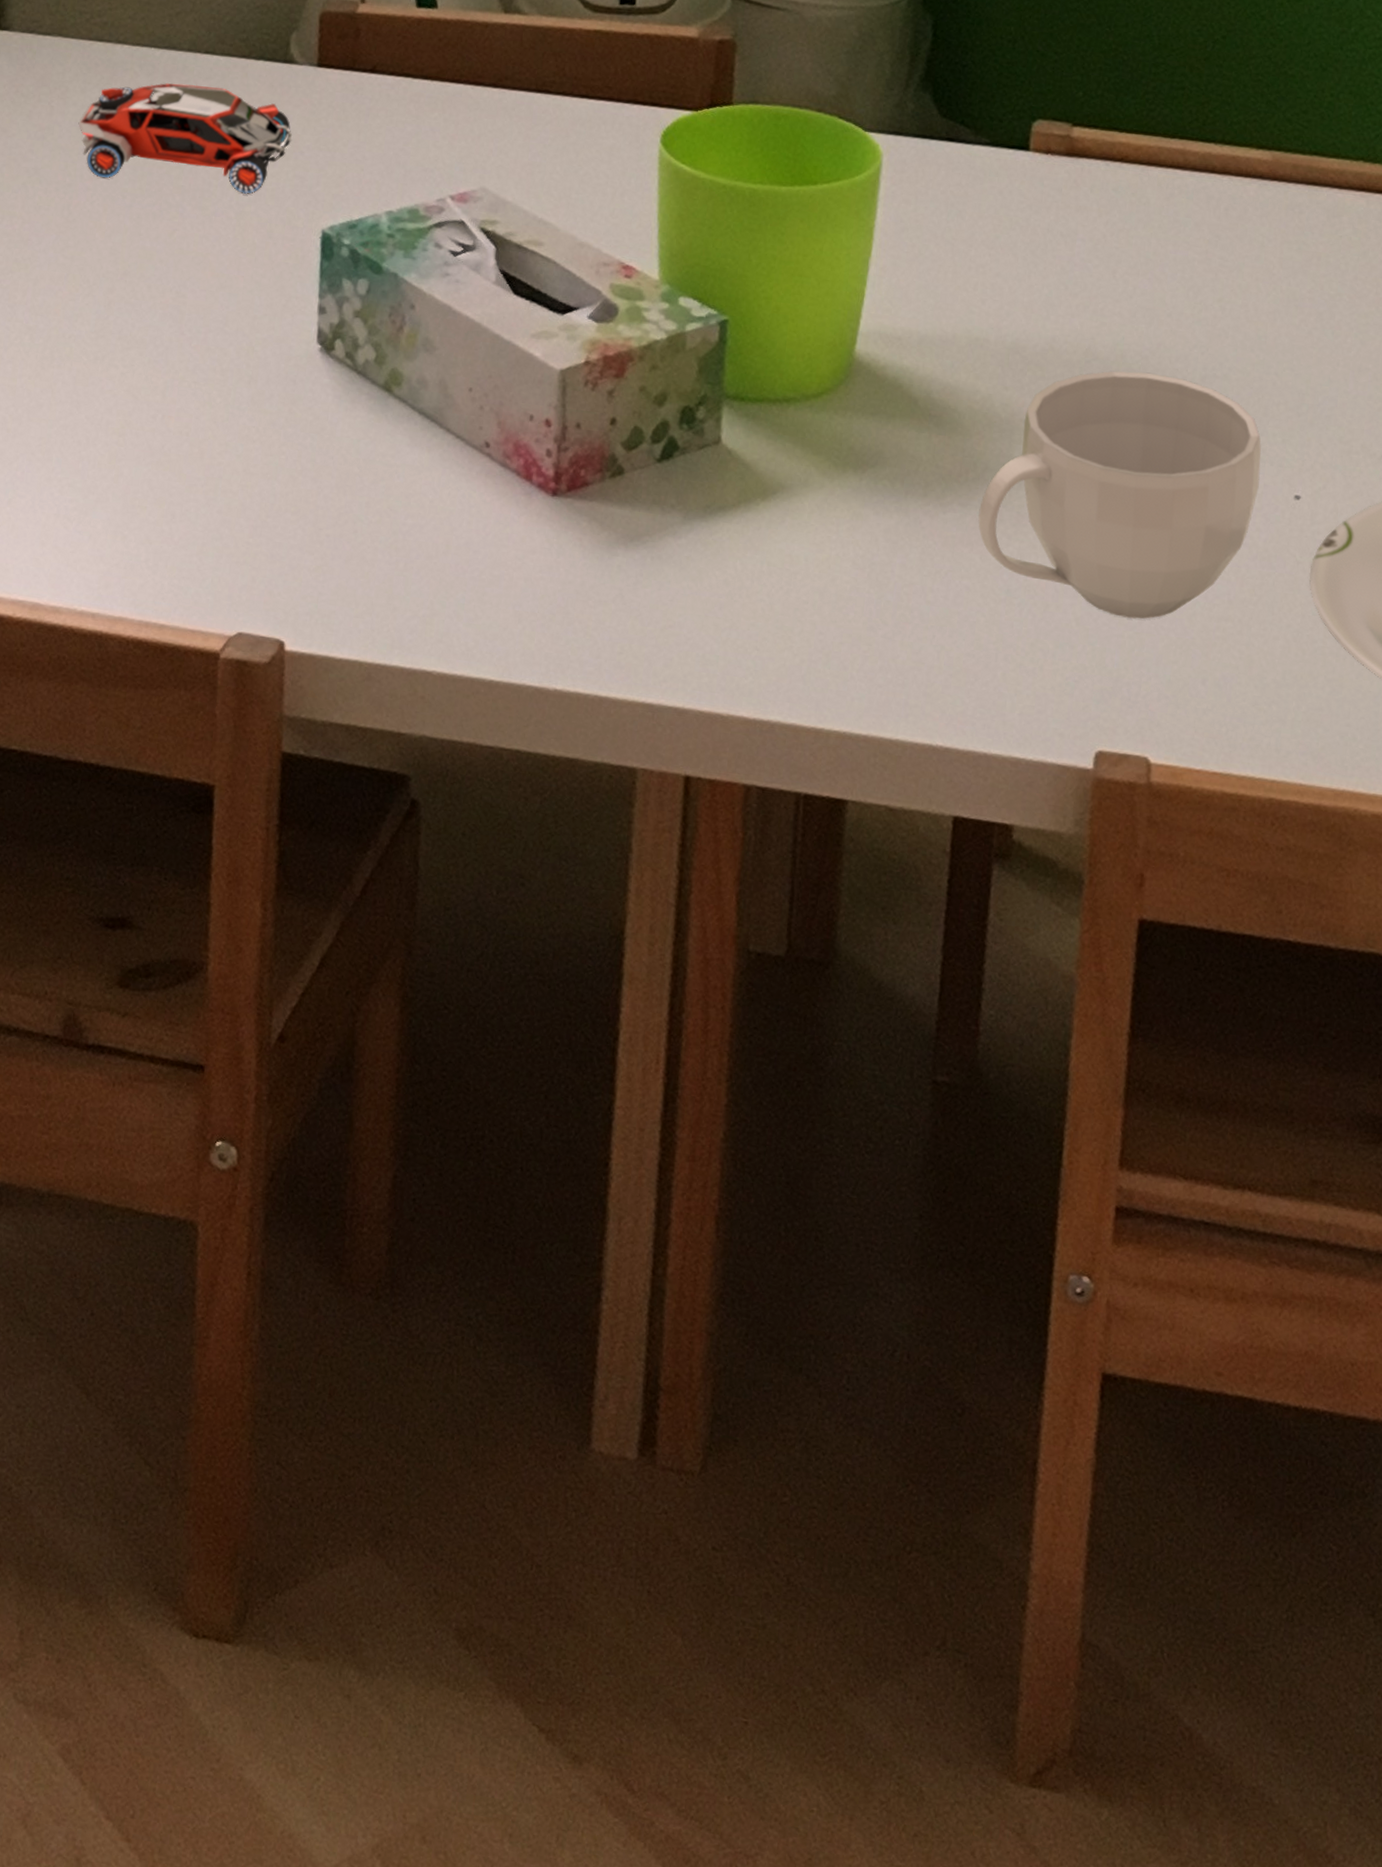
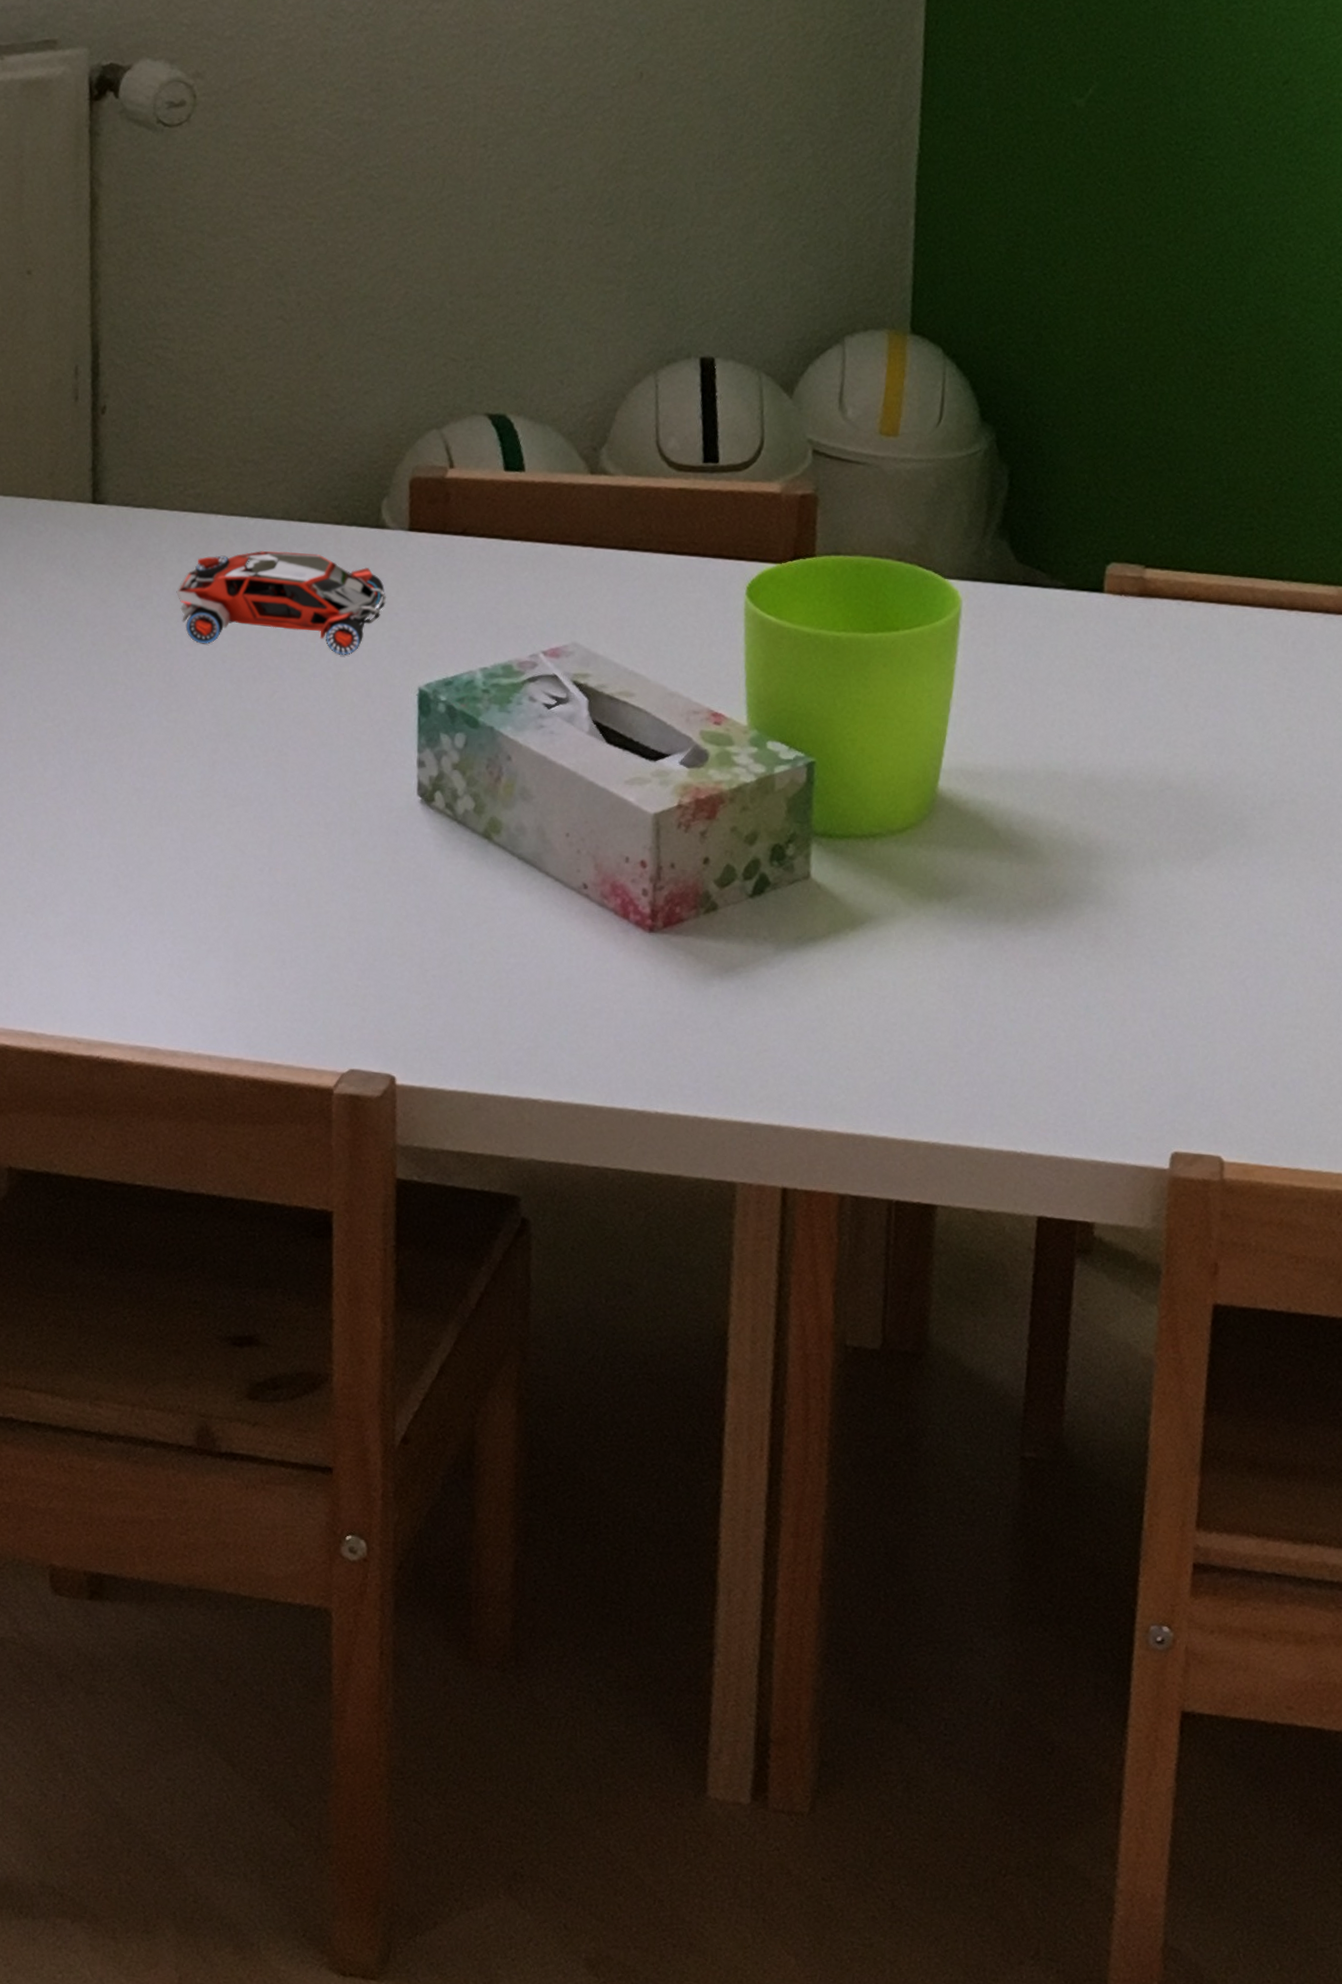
cup: present [978,370,1261,619] -> none [1058,798,1328,1030]

